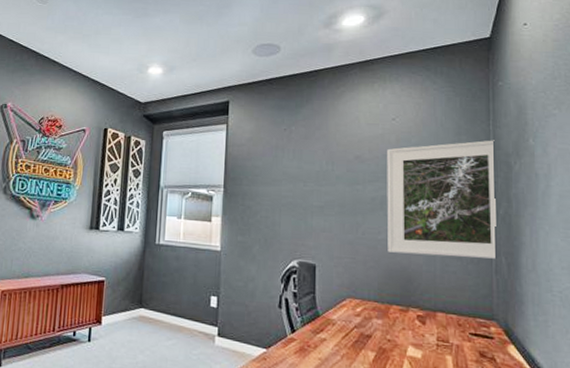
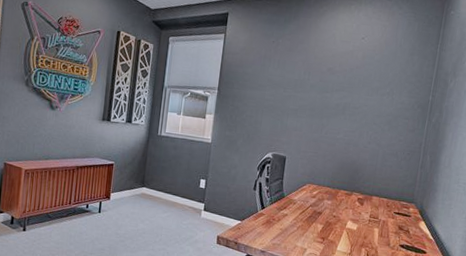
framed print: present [387,140,496,259] -> none [343,61,439,157]

